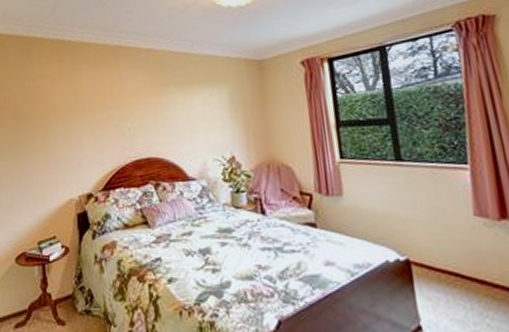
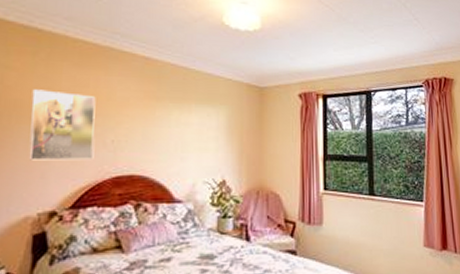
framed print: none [62,90,116,152] -> present [28,89,96,161]

